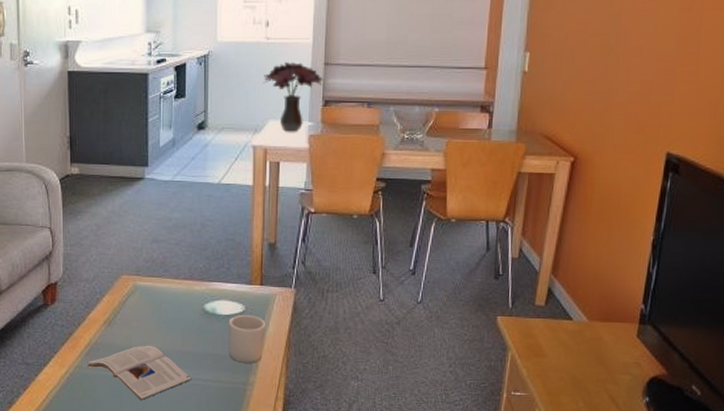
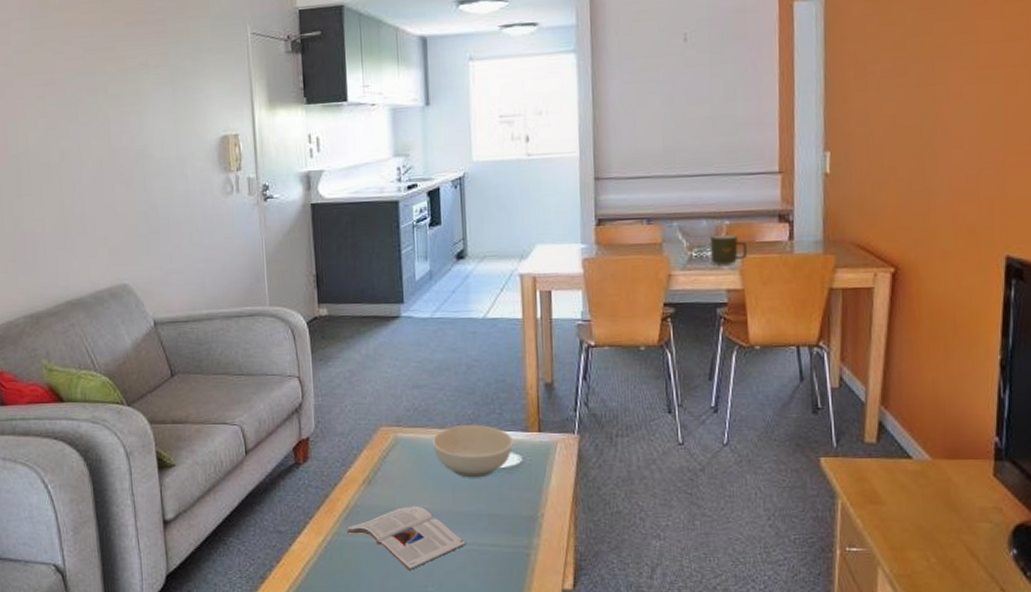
bowl: none [167,277,238,323] -> present [432,425,513,478]
mug: present [228,315,266,363] -> none [504,467,548,523]
flower arrangement: present [262,62,324,133] -> none [526,179,595,258]
mug: none [421,120,452,147] -> present [711,234,748,265]

